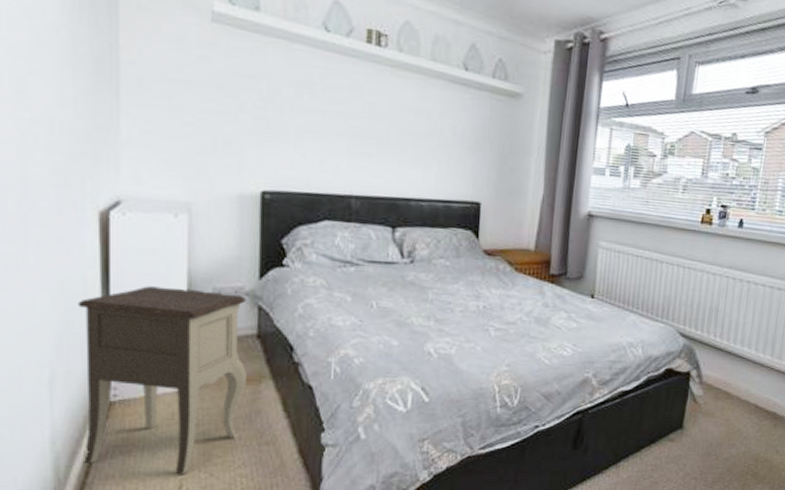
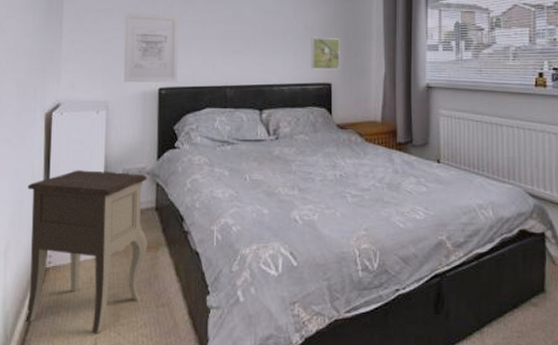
wall art: none [211,88,289,186] -> present [123,13,179,83]
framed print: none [456,145,494,188] -> present [310,37,340,70]

